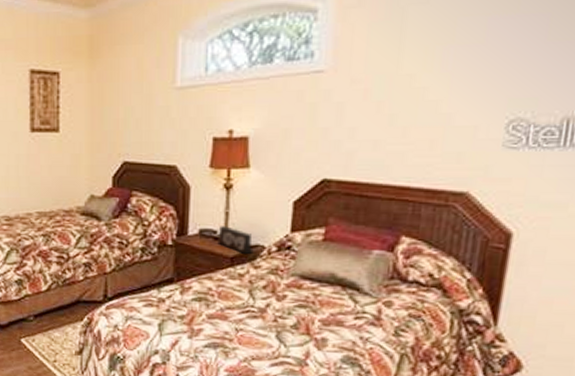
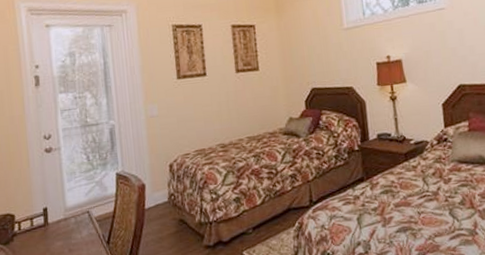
alarm clock: present [217,226,254,255] -> none [391,129,421,150]

